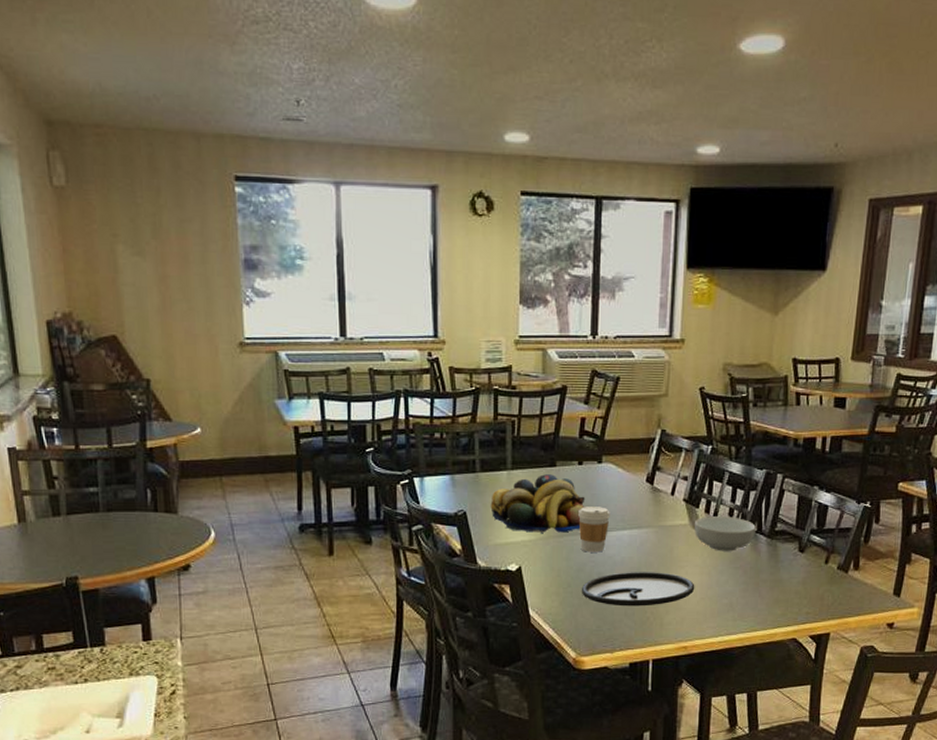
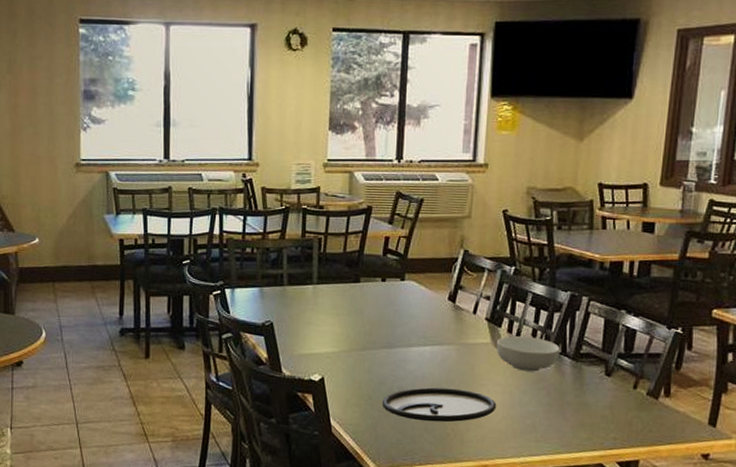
fruit bowl: present [490,474,585,533] -> none [296,289,388,346]
coffee cup: present [578,507,610,552] -> none [380,322,412,367]

